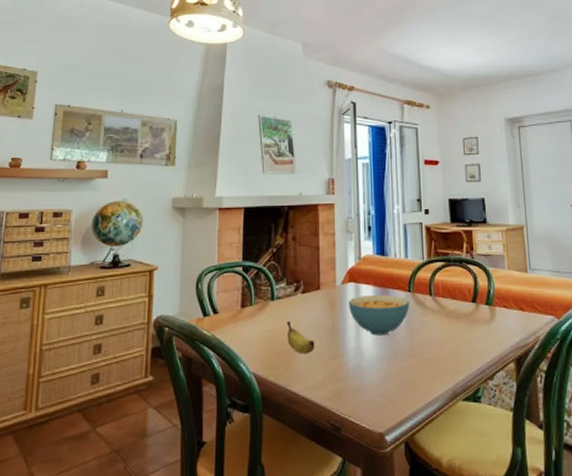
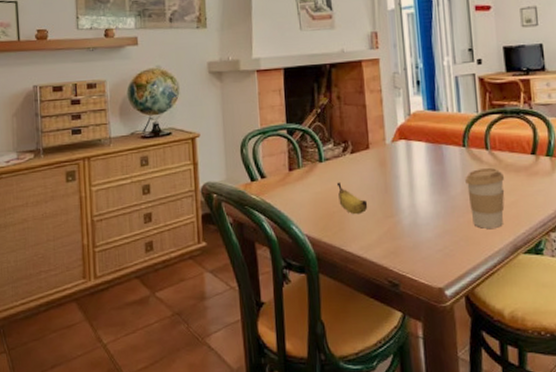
cereal bowl: present [348,294,410,336] -> none [399,150,465,193]
coffee cup: none [409,313,447,374] -> present [465,167,505,229]

